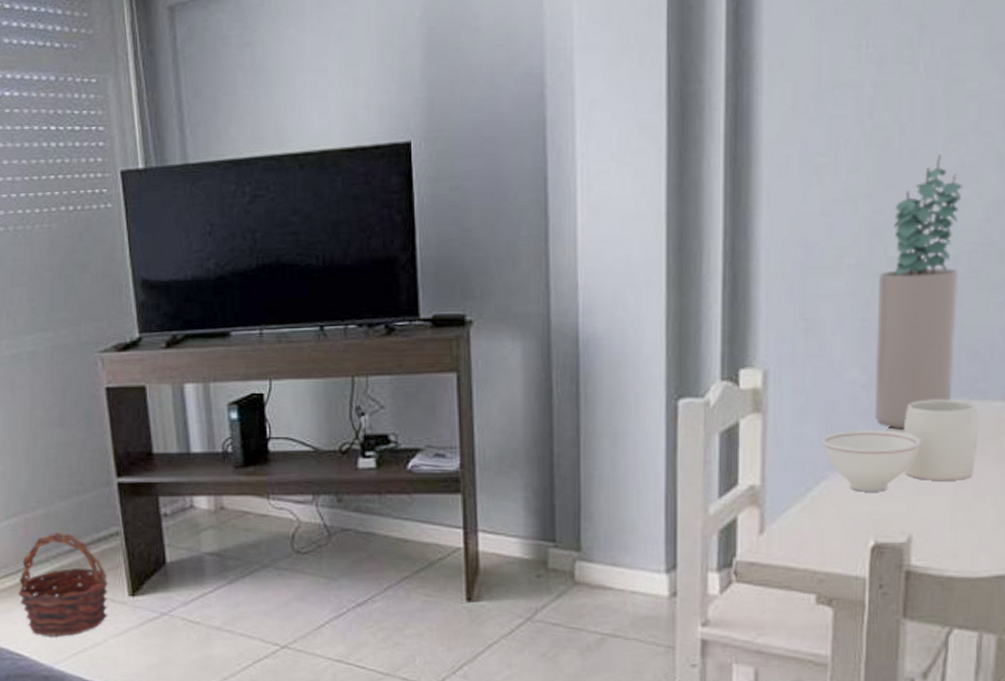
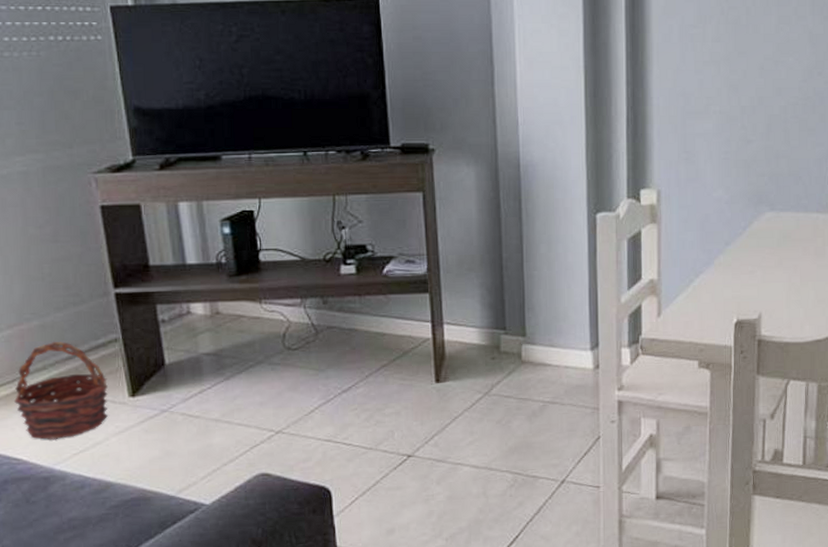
bowl: present [821,430,921,492] -> none [699,235,766,282]
vase: present [874,154,963,428] -> none [734,31,788,234]
mug: present [903,399,979,480] -> none [754,212,803,272]

